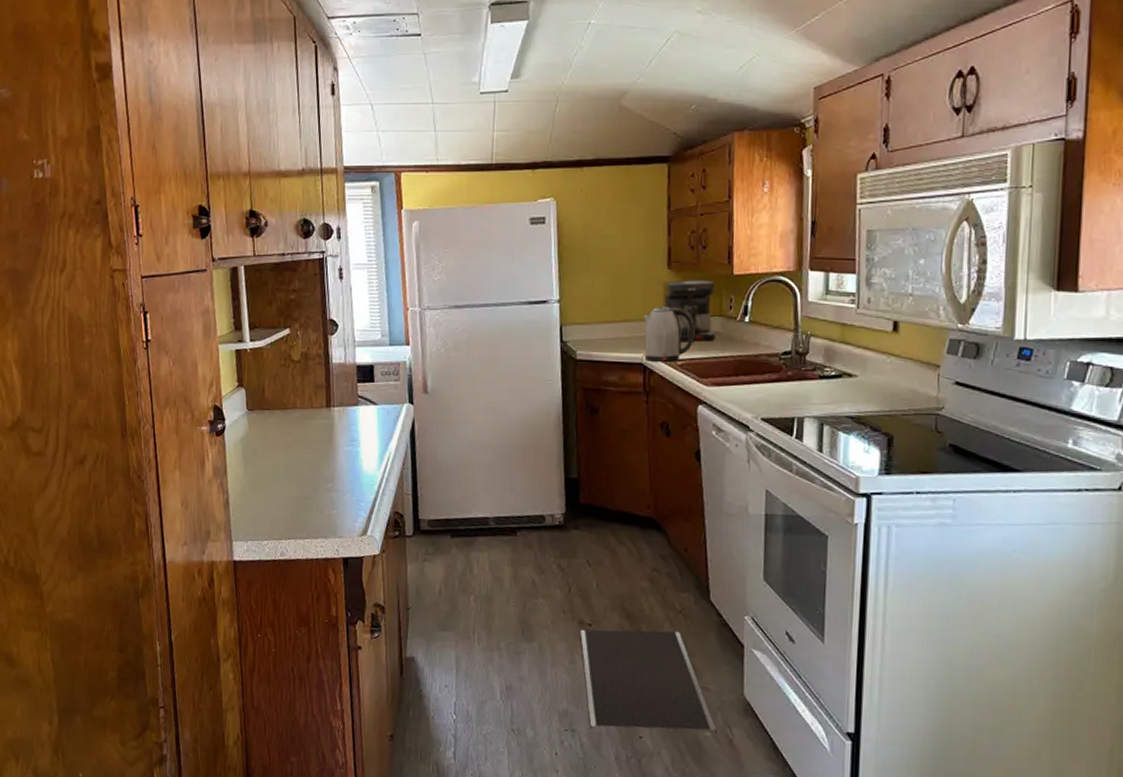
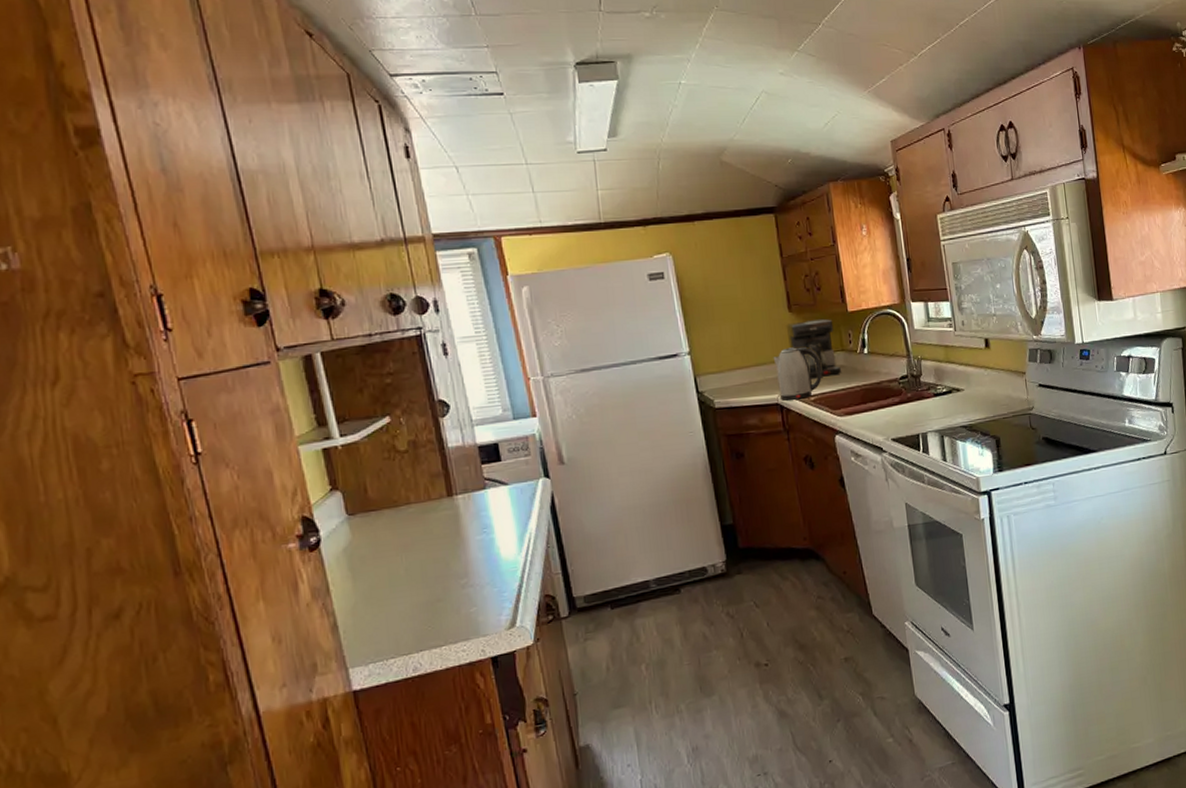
door mat: present [580,629,717,734] -> none [758,650,897,766]

